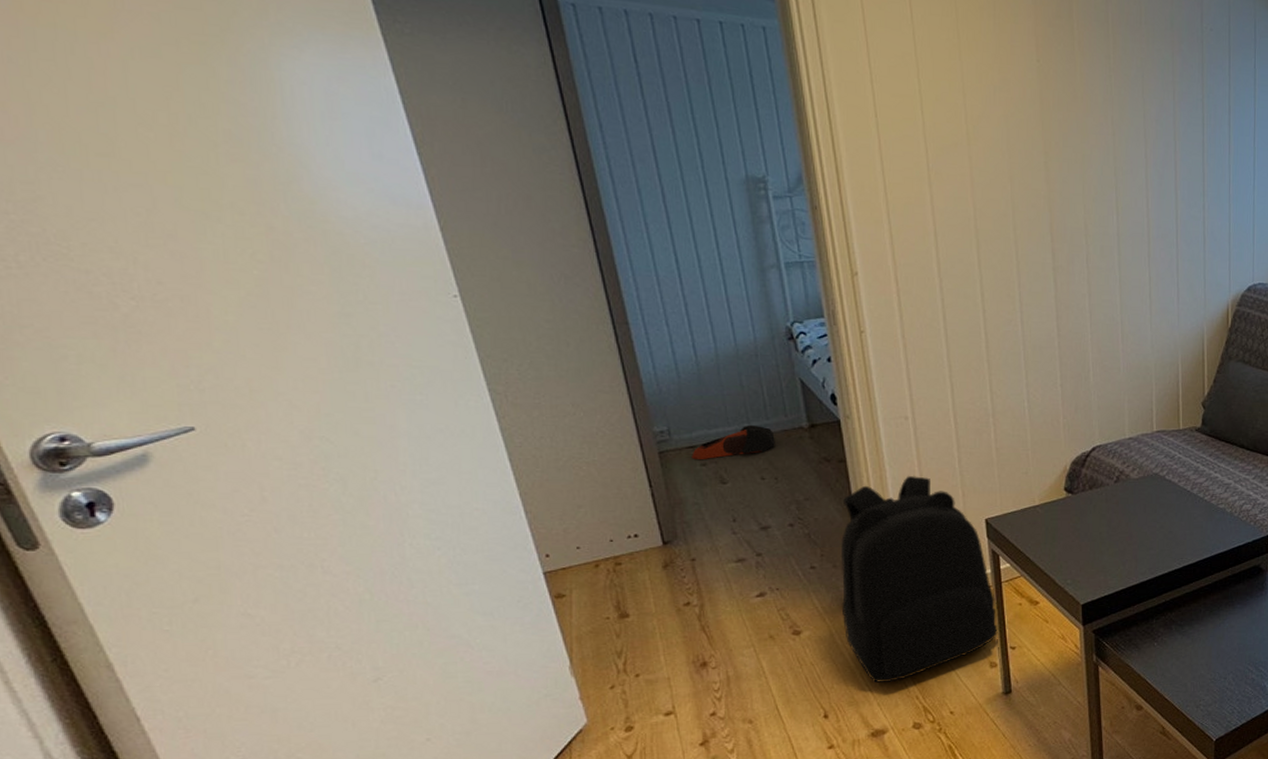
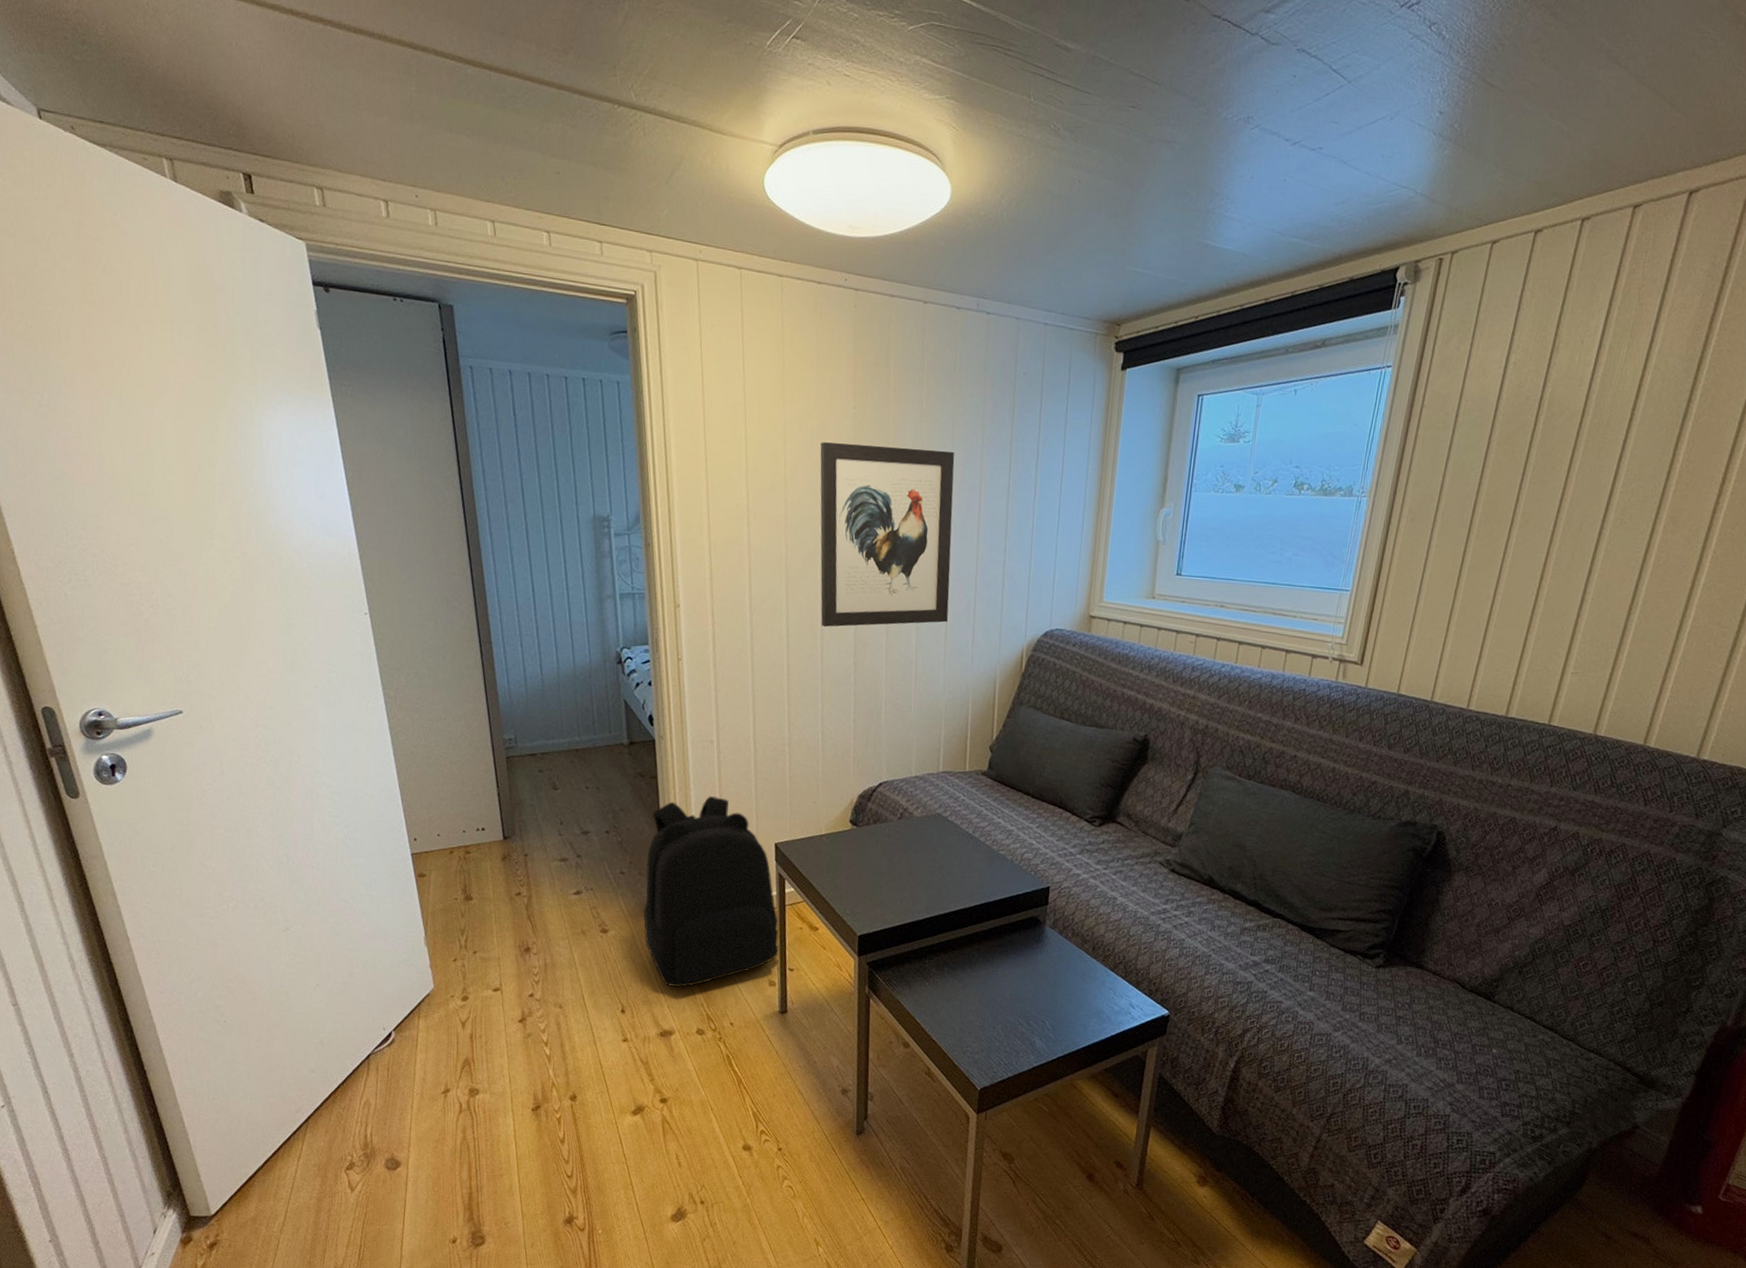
bag: present [692,424,775,460] -> none [532,738,600,767]
wall art: none [1004,96,1152,290] -> present [820,442,955,627]

